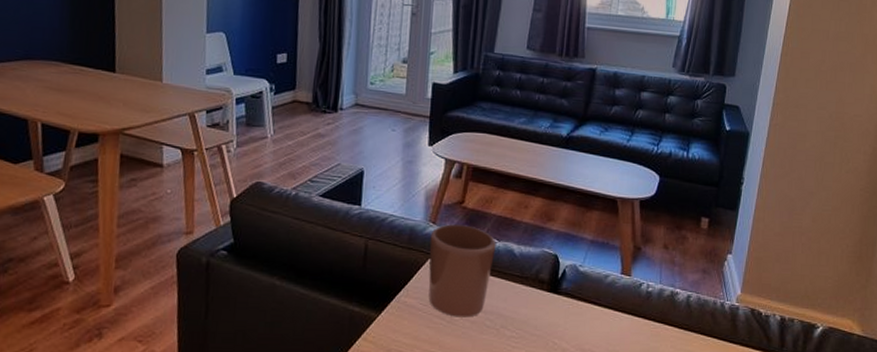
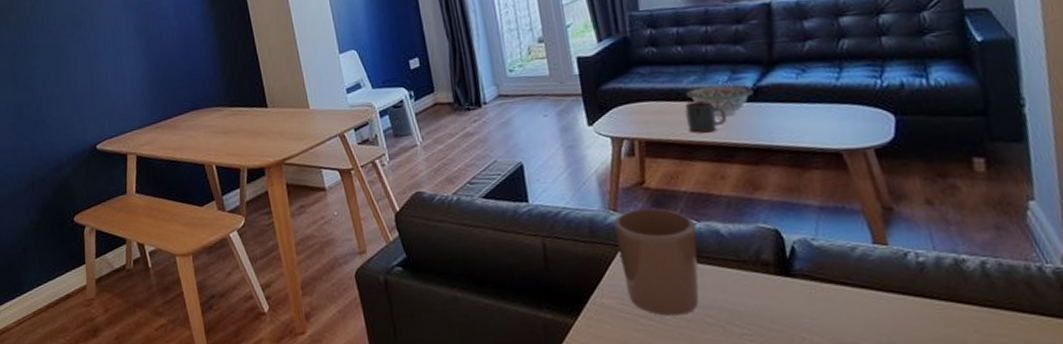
mug: none [510,140,542,168] -> present [685,100,728,133]
decorative bowl: none [514,128,566,157] -> present [685,85,754,117]

